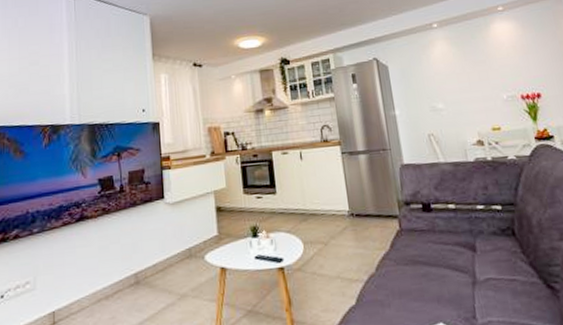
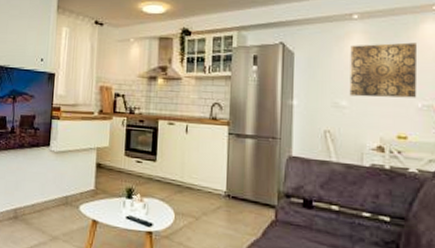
wall art: none [436,41,501,99] -> present [349,42,418,98]

